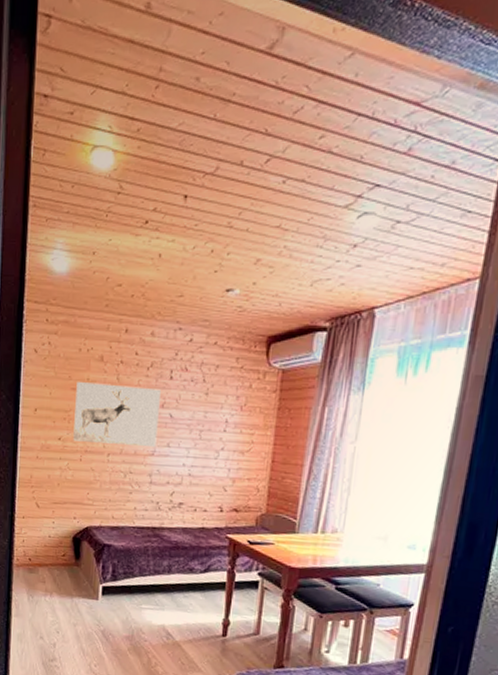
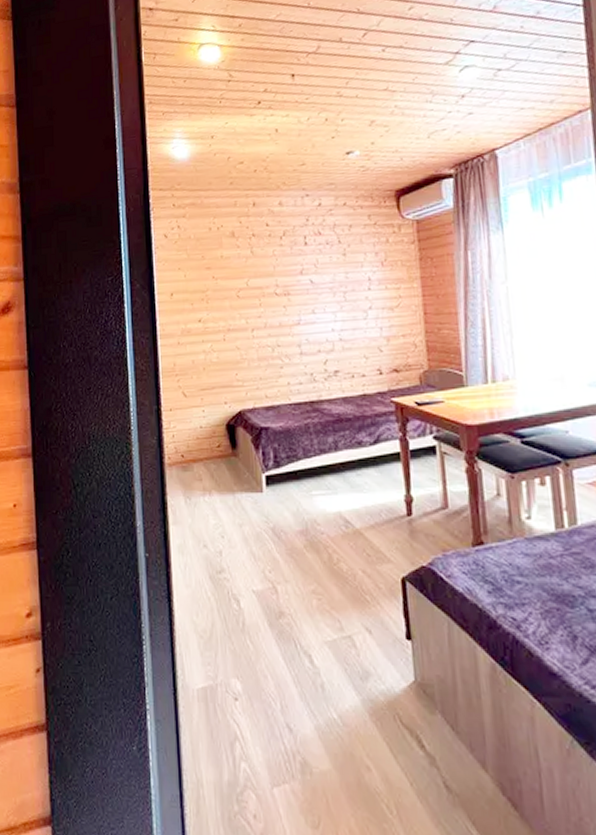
wall art: present [73,381,161,448] -> none [211,256,301,321]

